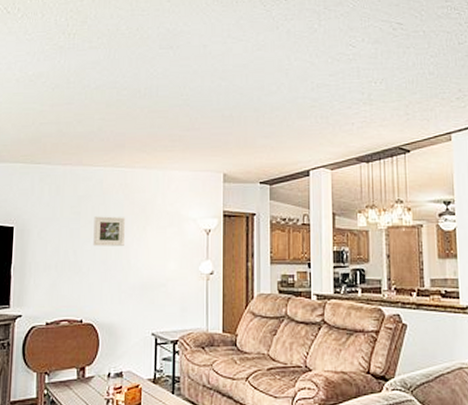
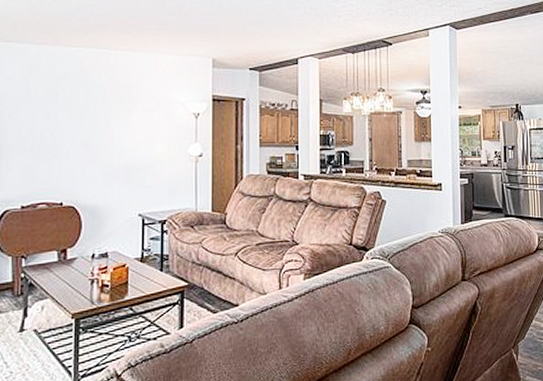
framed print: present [93,216,125,247] -> none [73,98,108,129]

